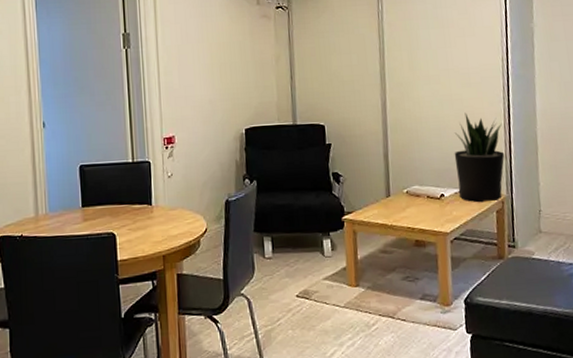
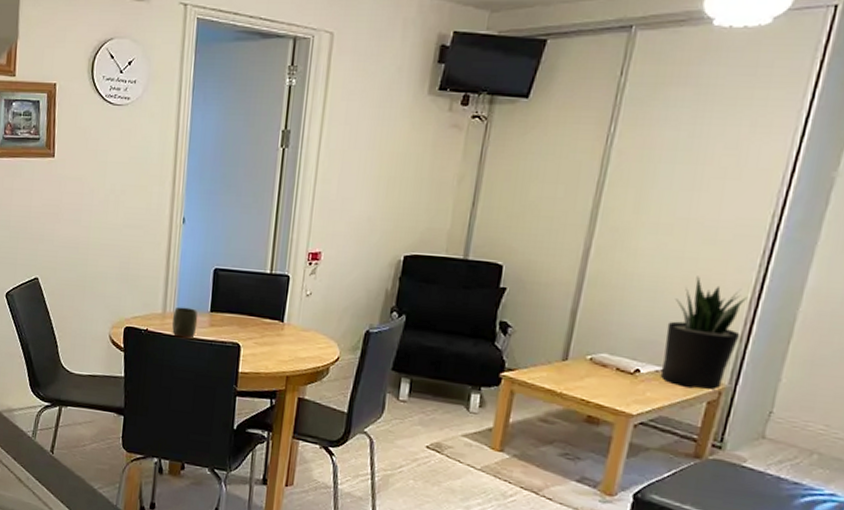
mug: none [45,206,71,236] -> present [172,307,198,337]

